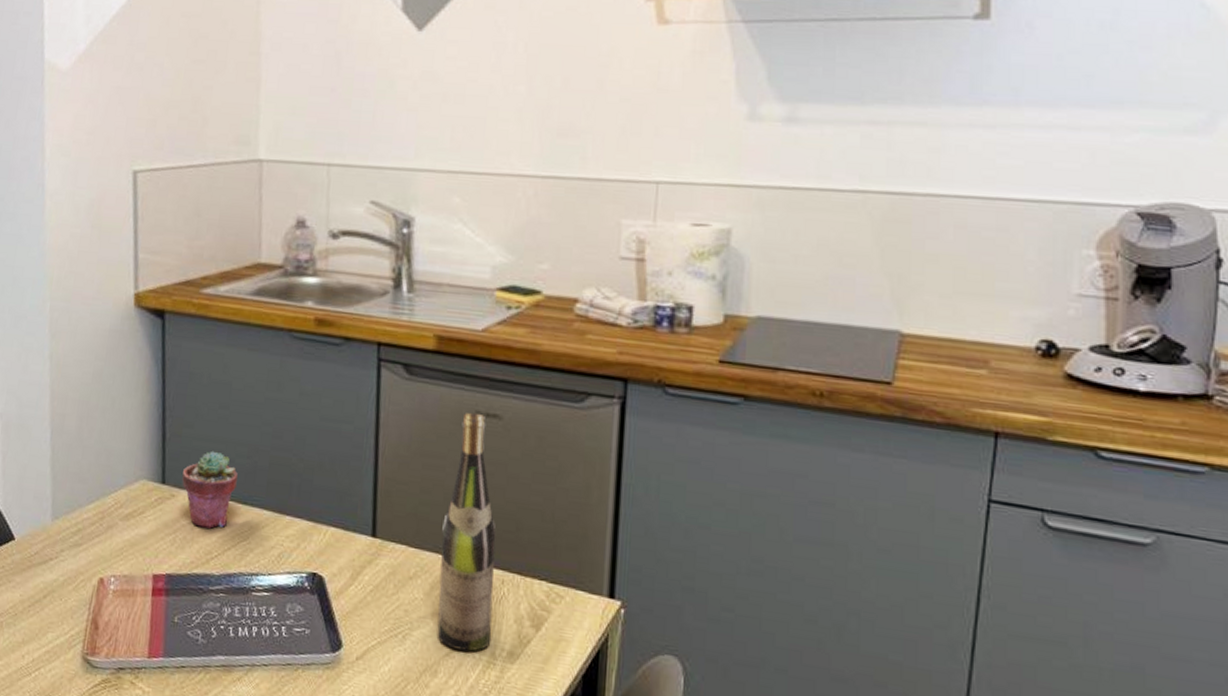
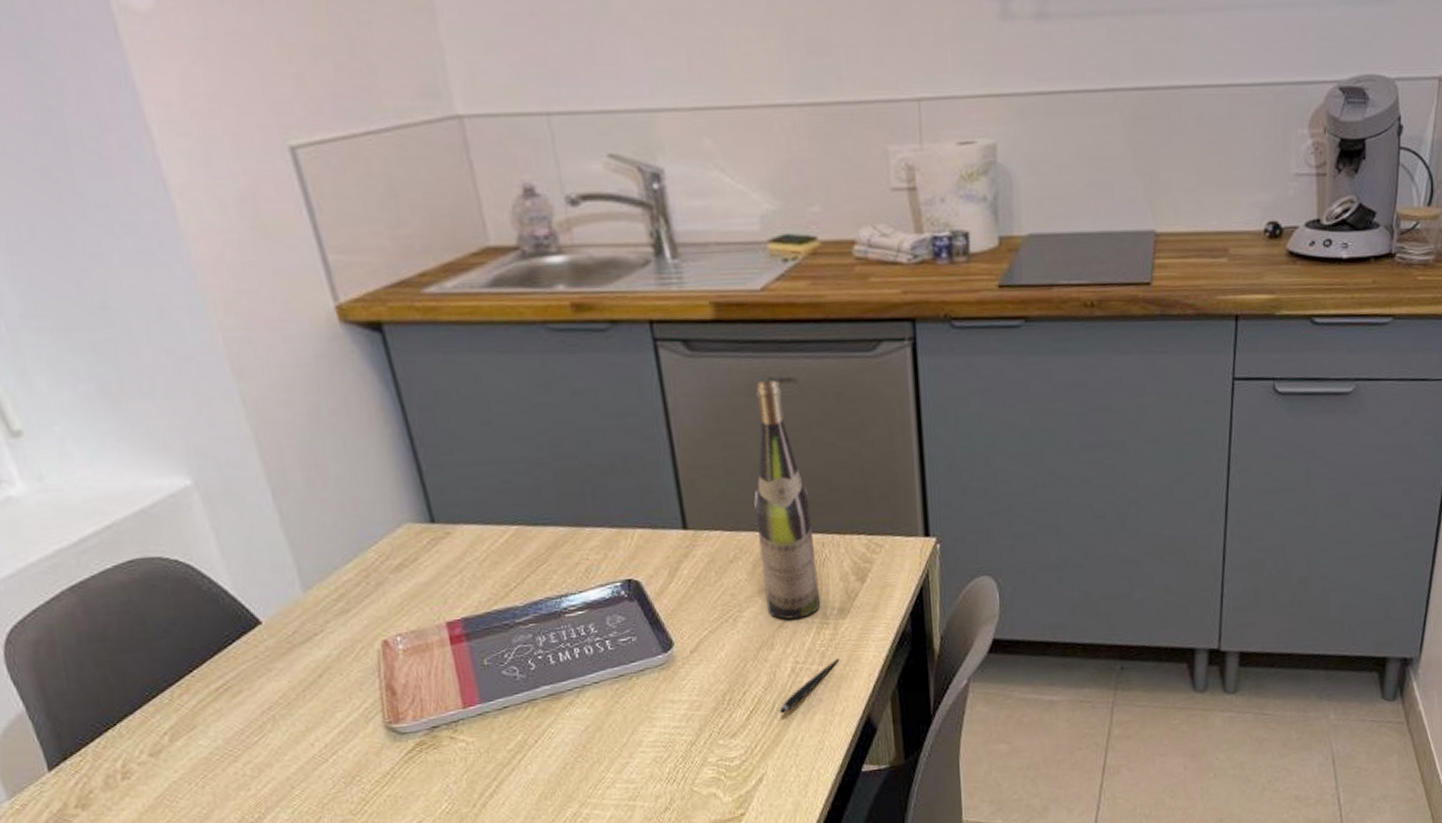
potted succulent: present [182,450,238,529] -> none [453,474,521,561]

